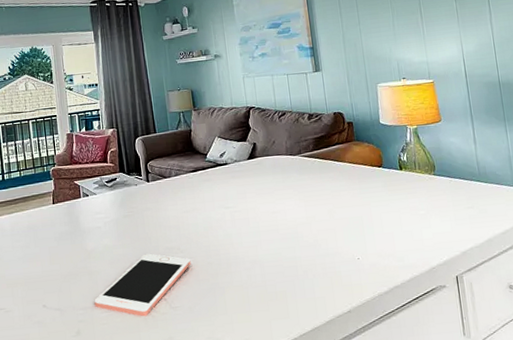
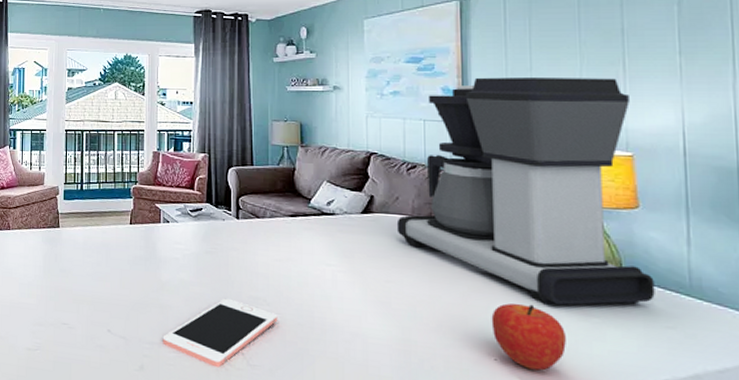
coffee maker: none [275,24,458,208] -> present [396,77,655,306]
fruit: none [352,209,405,261] -> present [491,303,566,371]

